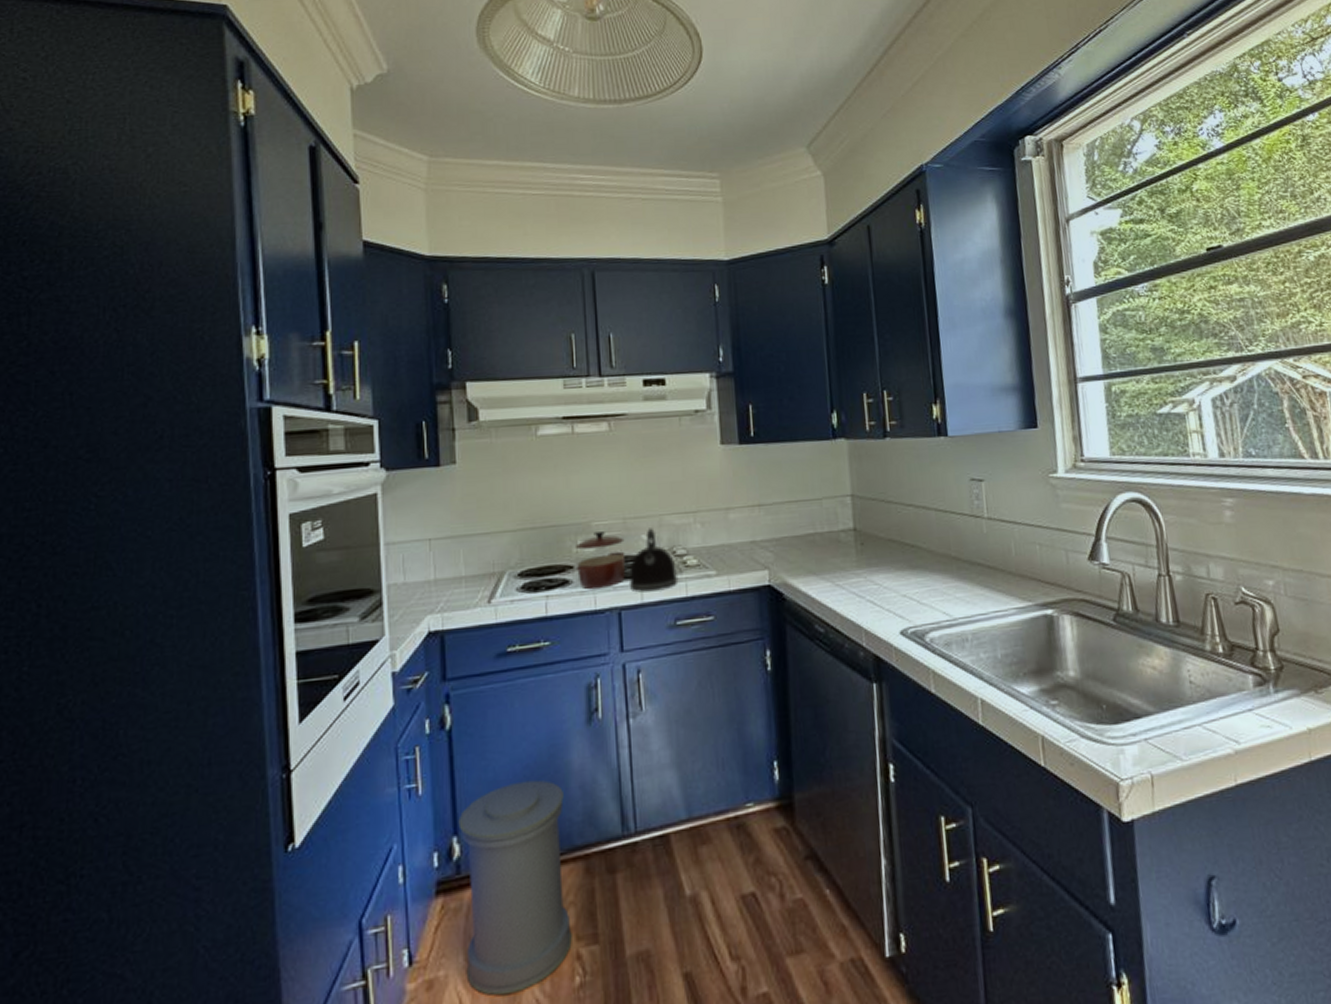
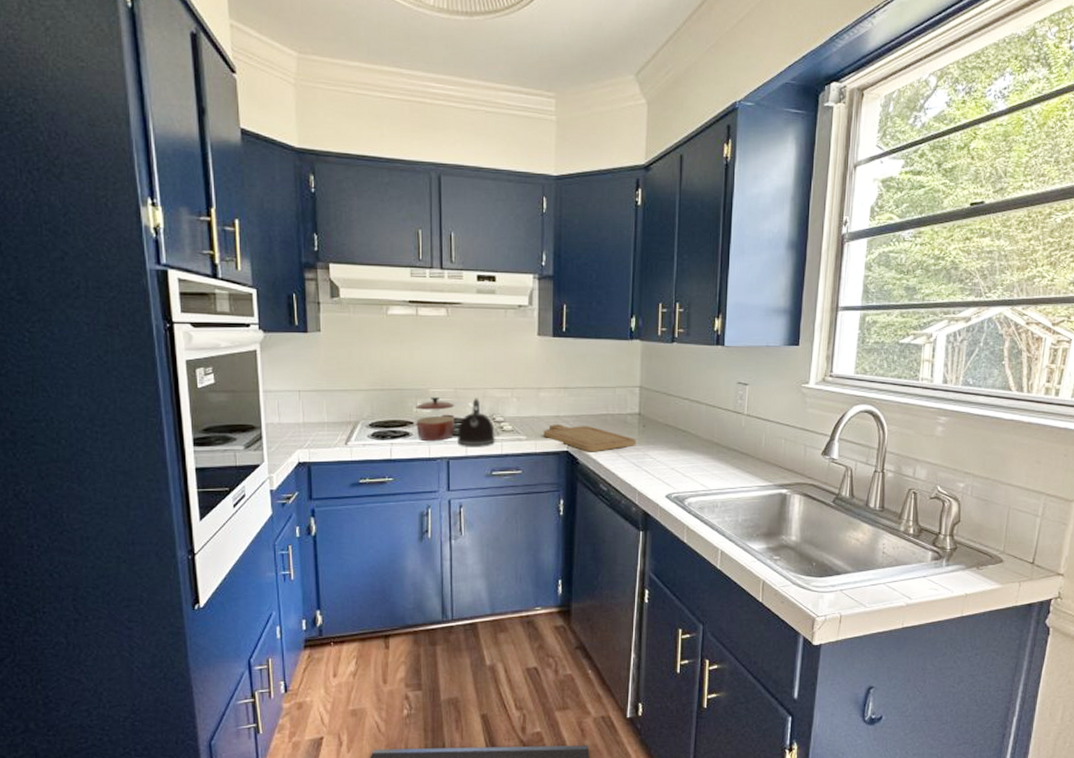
trash can: present [458,780,572,996] -> none [321,577,402,717]
chopping board: none [737,550,855,584] -> present [543,424,636,452]

